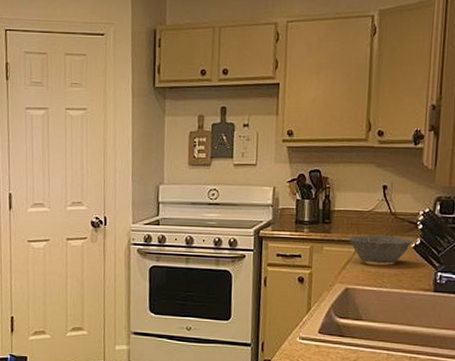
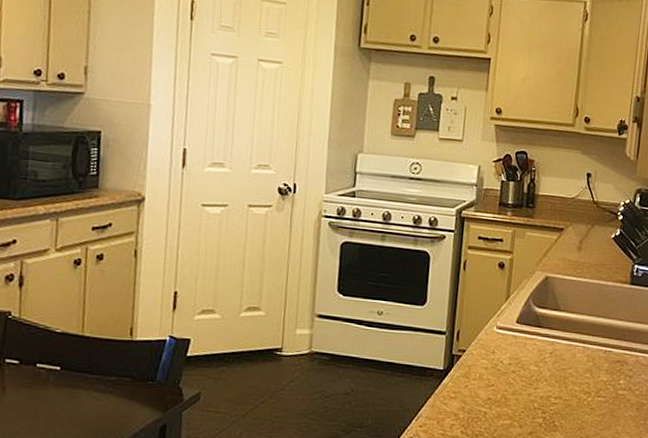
bowl: present [349,234,412,264] -> none [551,222,612,254]

